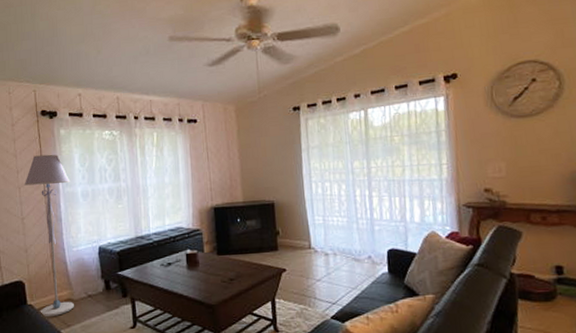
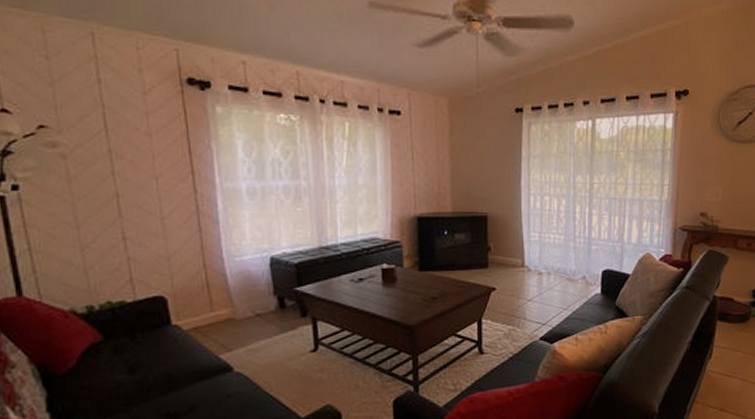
floor lamp: present [24,154,74,318] -> none [163,137,237,341]

